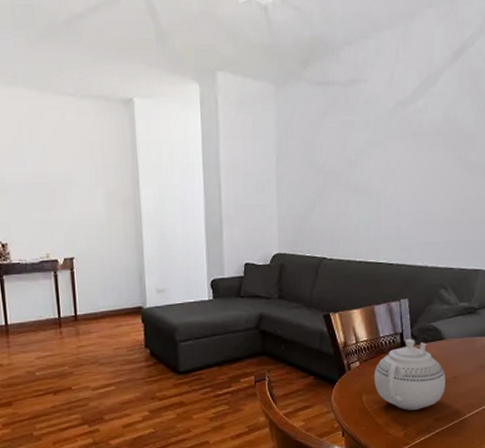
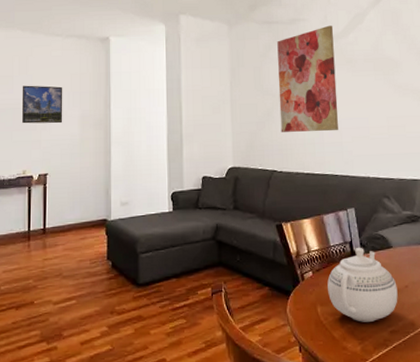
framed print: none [34,156,86,202] -> present [22,85,63,124]
wall art: none [332,88,399,216] -> present [277,25,338,132]

